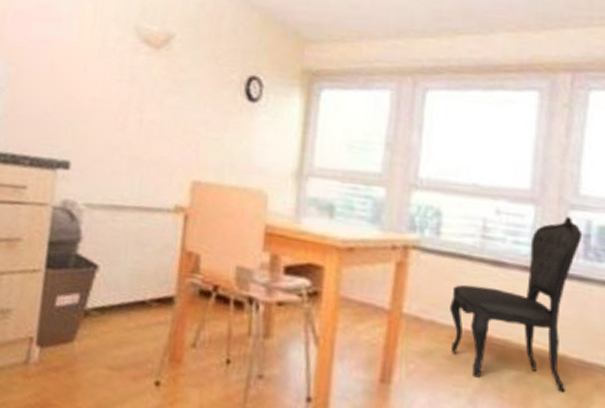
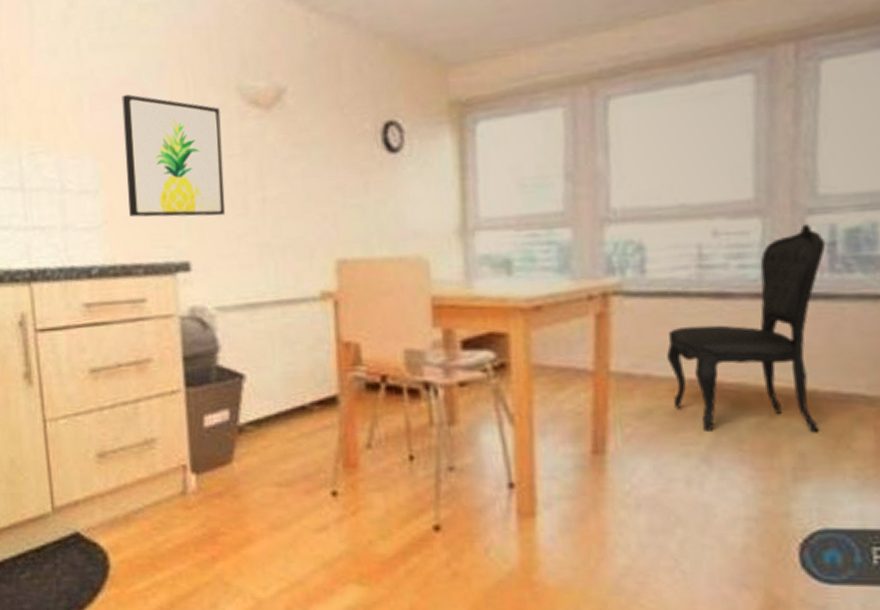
wall art: none [27,15,118,128] -> present [122,94,226,218]

